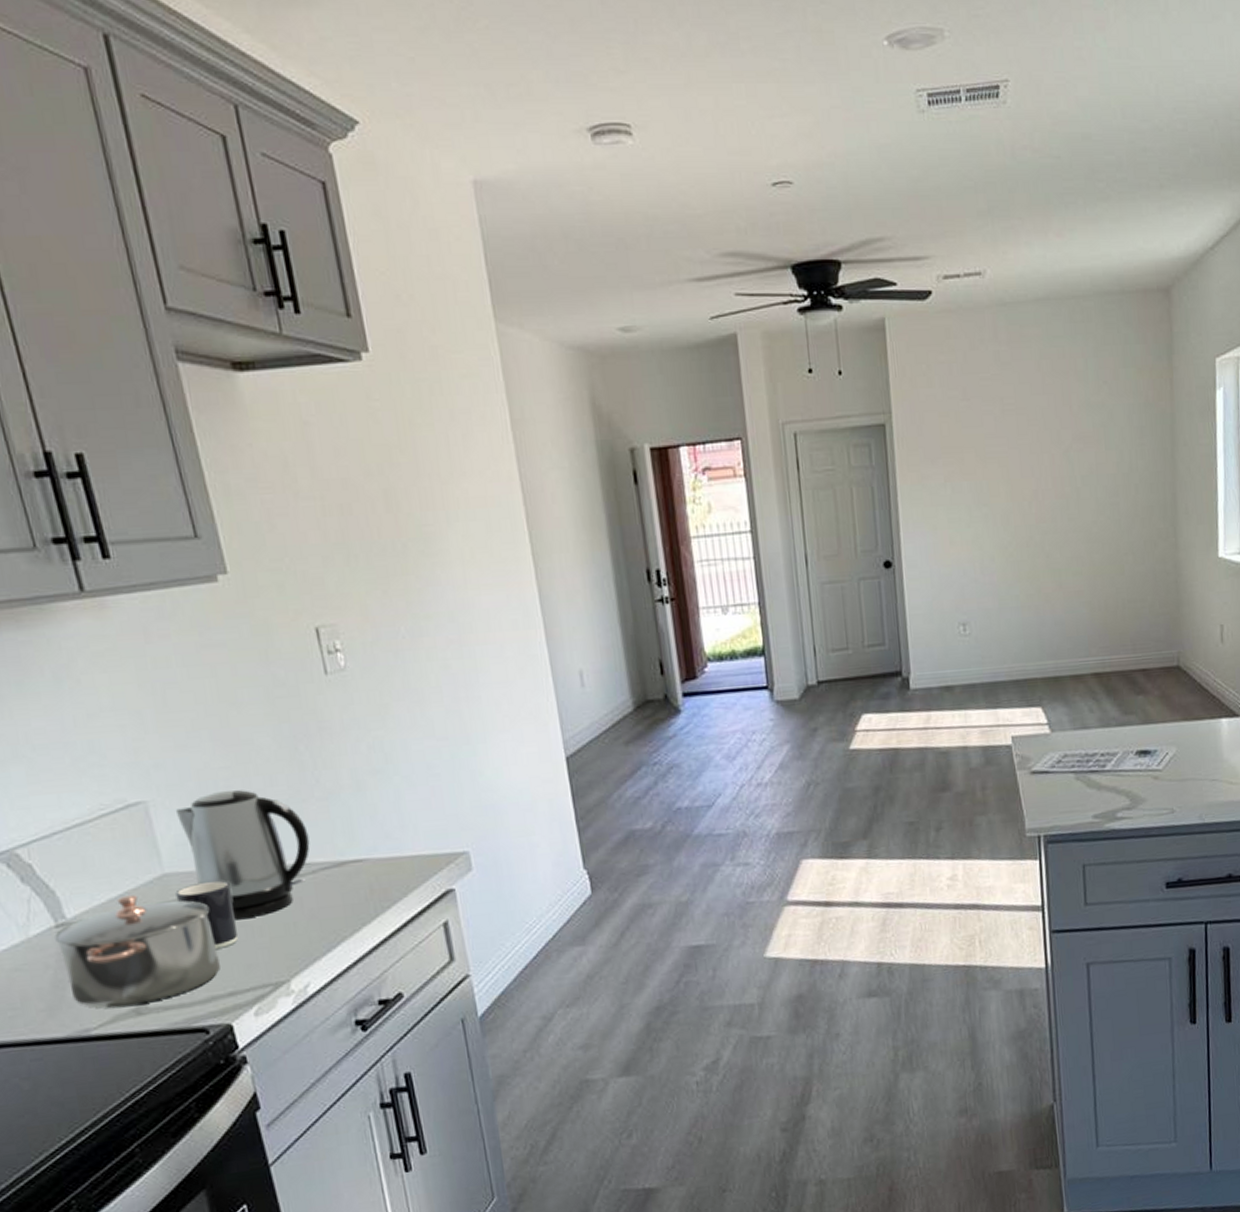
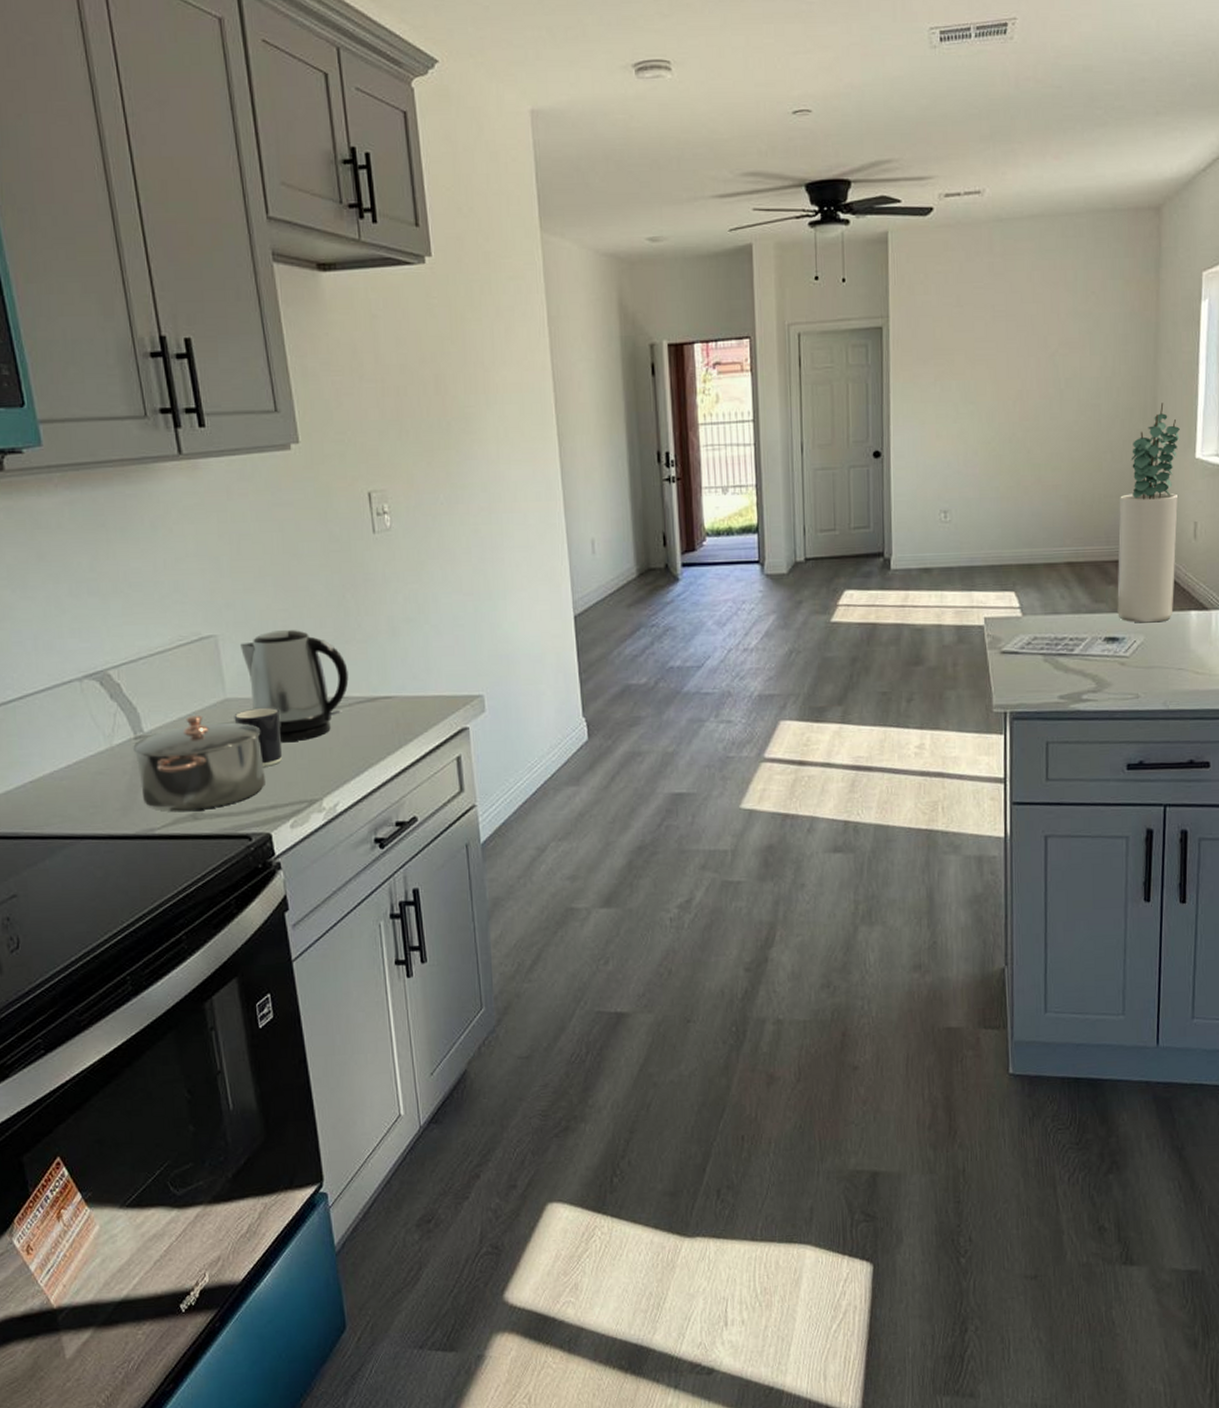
vase: none [1143,499,1204,734] -> present [1117,403,1180,623]

